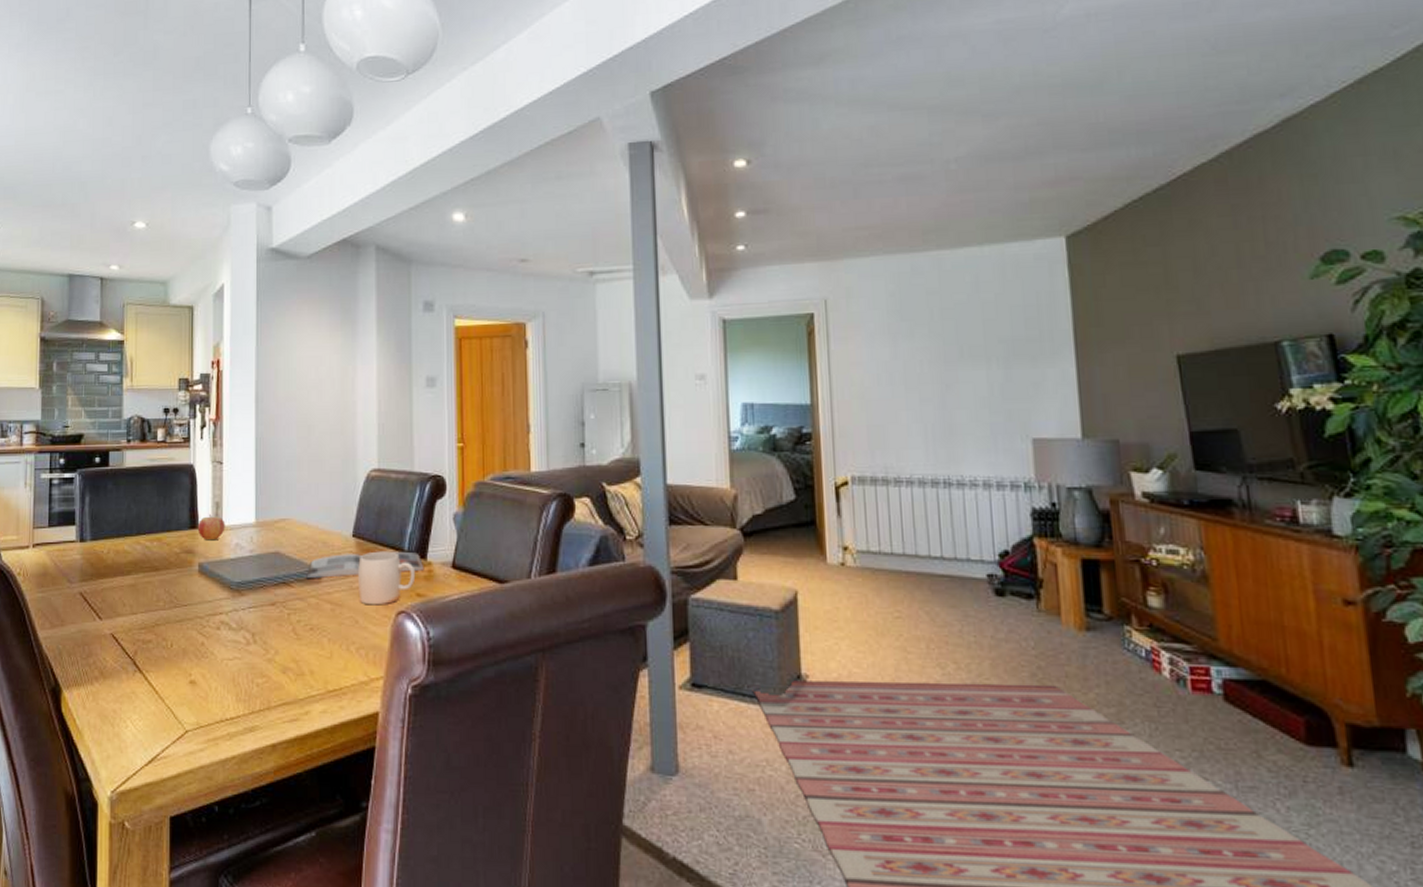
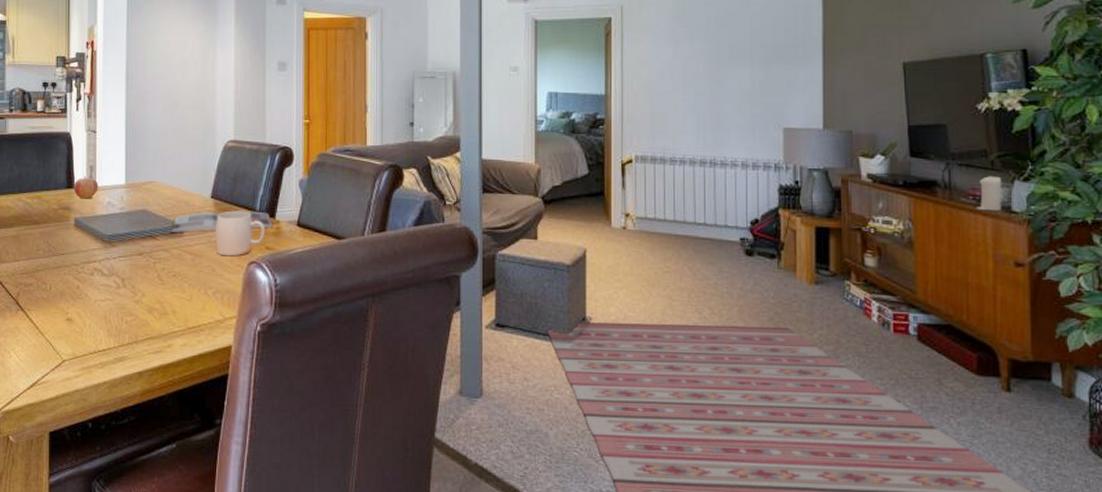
candle: none [1286,492,1319,535] -> present [976,176,1001,211]

